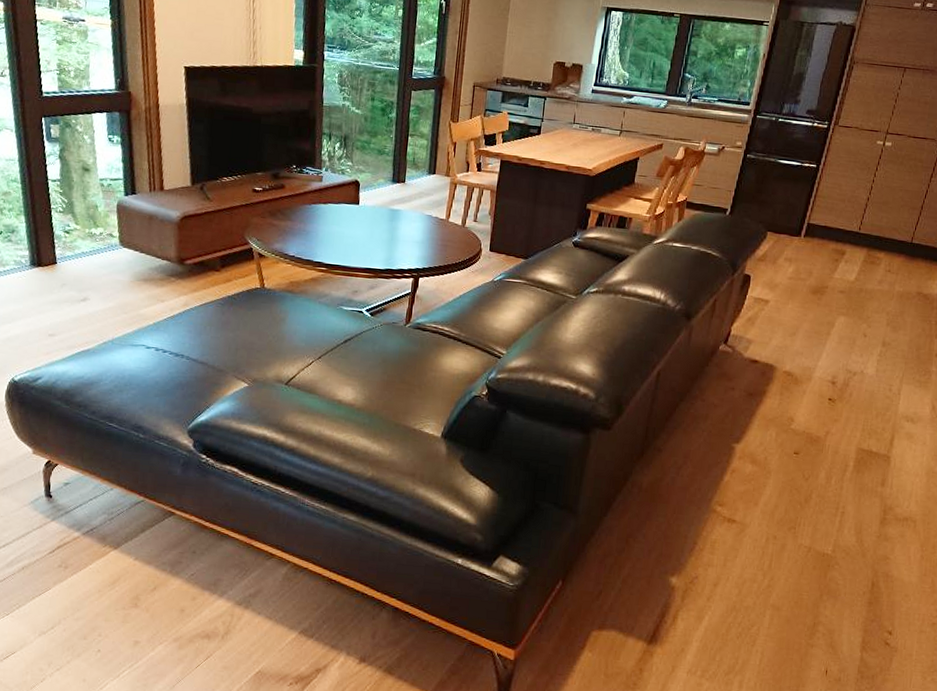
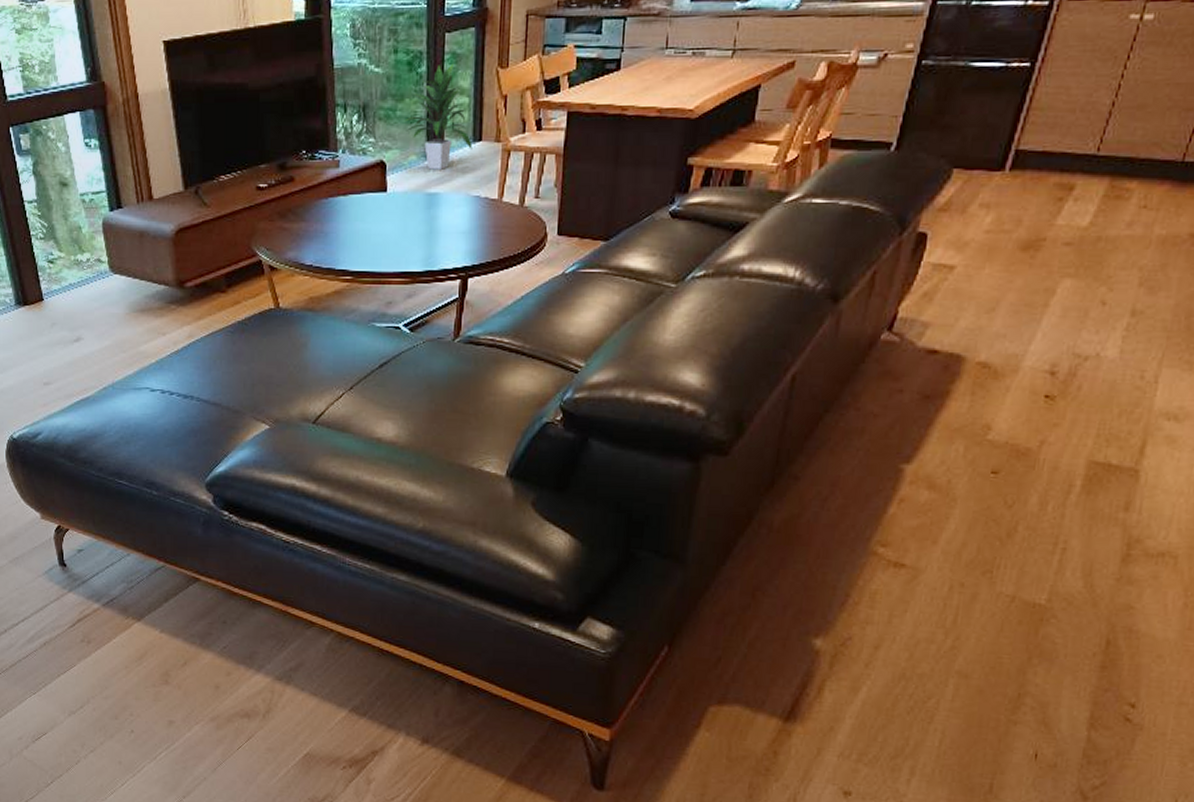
indoor plant: none [375,114,428,192] -> present [403,63,473,170]

